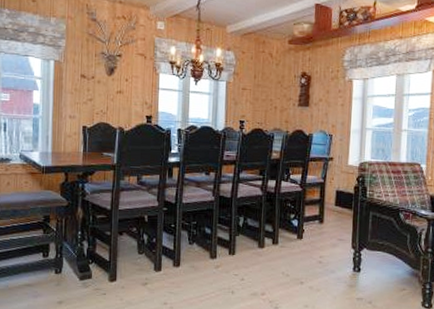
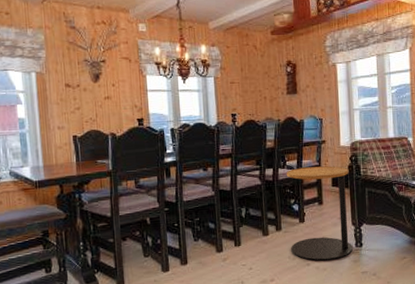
side table: none [286,183,355,282] -> present [286,166,353,261]

